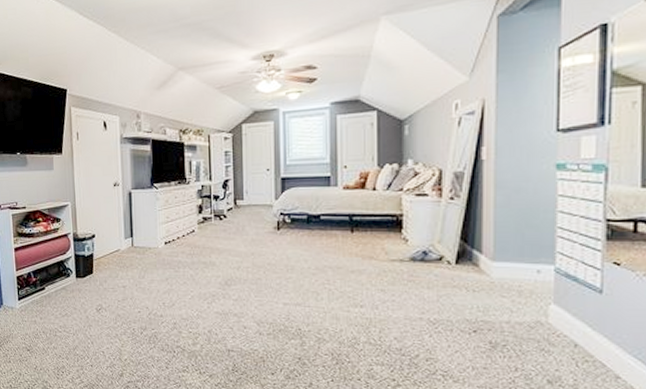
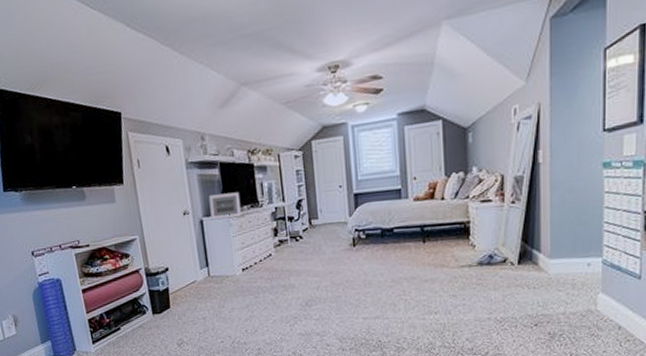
picture frame: none [139,168,169,193] -> present [208,192,242,220]

